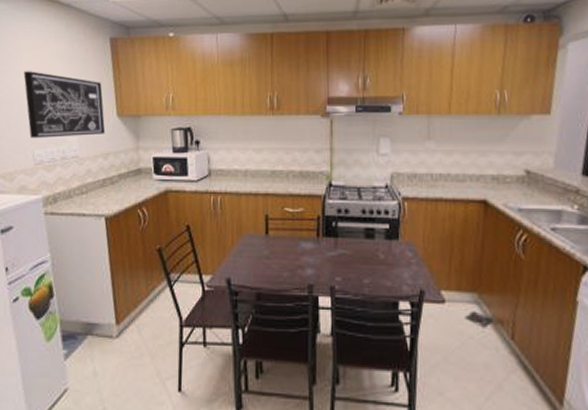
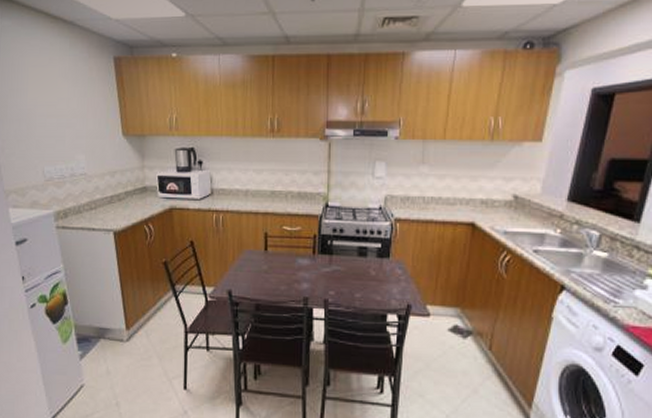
wall art: present [23,71,106,138] -> none [30,89,112,155]

